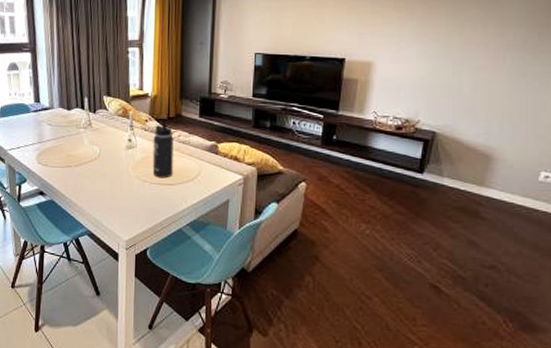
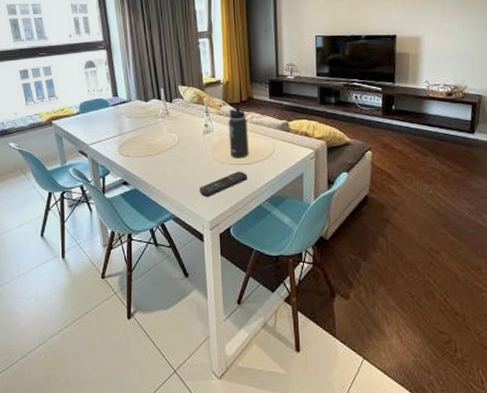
remote control: none [117,191,169,216] -> present [199,171,248,198]

